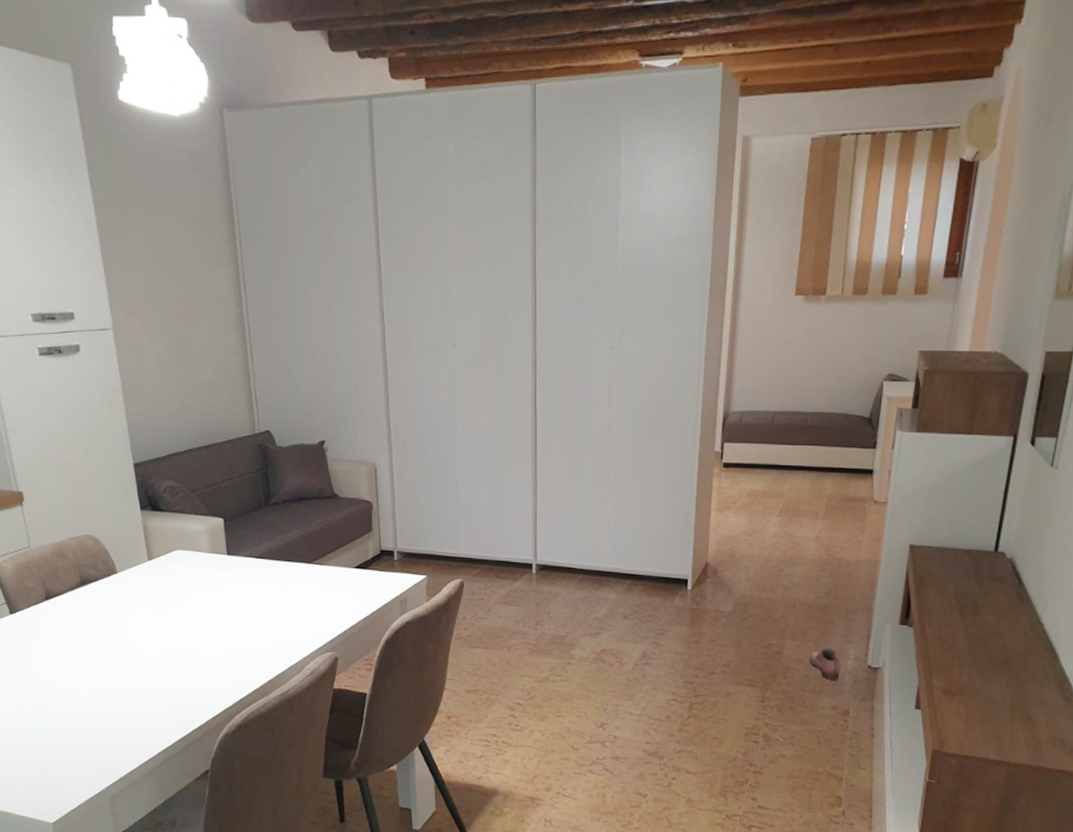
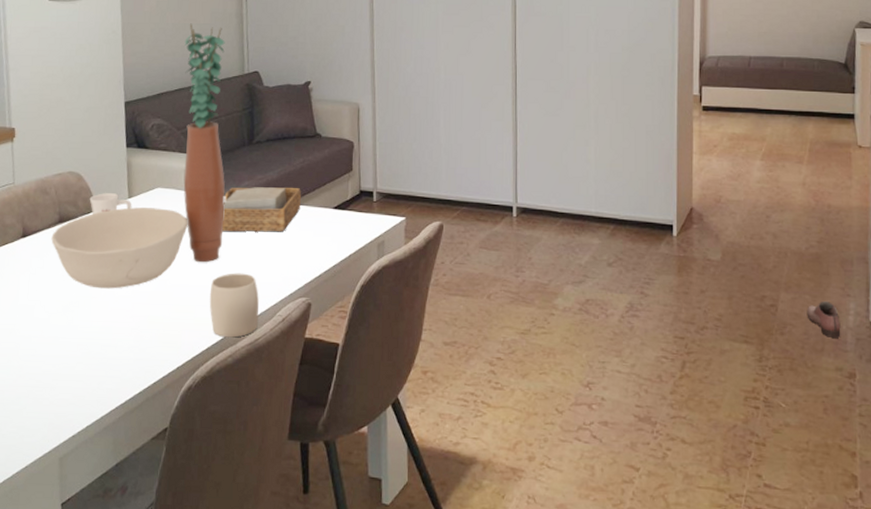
bowl: none [75,569,211,647] -> present [51,207,188,289]
mug: none [108,556,153,577] -> present [89,193,132,215]
vase: none [190,380,247,620] -> present [183,23,226,262]
mug: none [238,630,287,690] -> present [209,273,259,338]
napkin holder: none [245,548,323,592] -> present [222,187,302,233]

